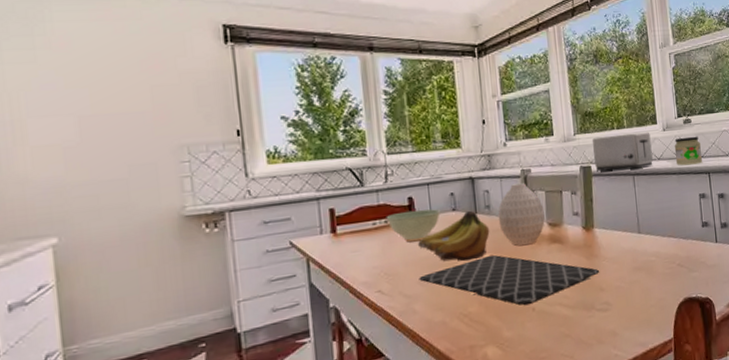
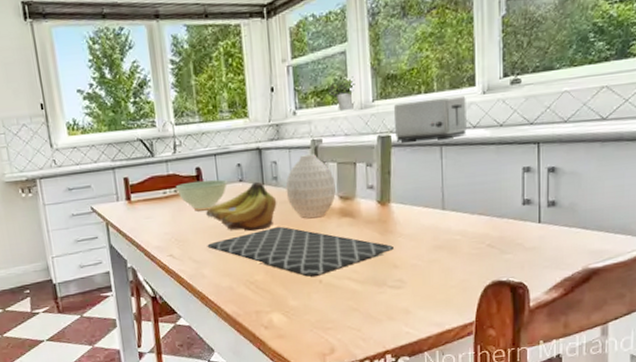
potted plant: none [533,112,559,143] -> present [326,76,355,111]
jar: present [674,136,703,166] -> none [495,99,532,135]

